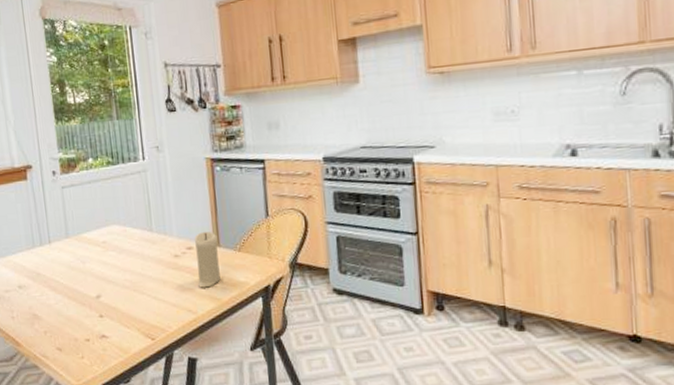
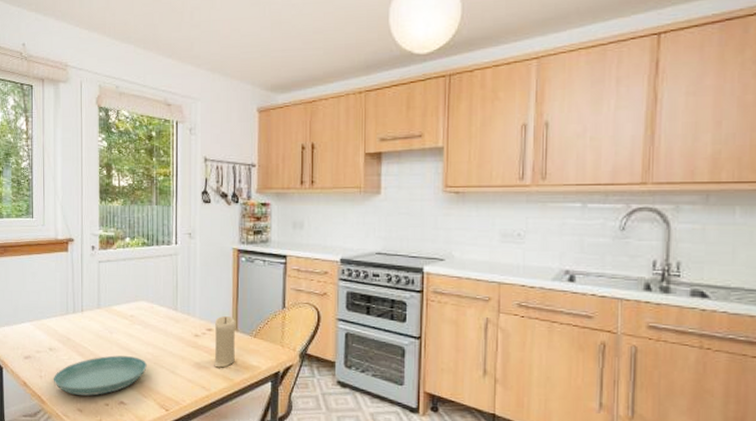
saucer: none [26,285,127,333] -> present [53,355,147,396]

